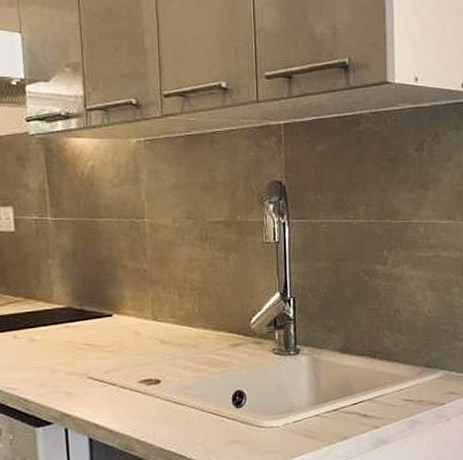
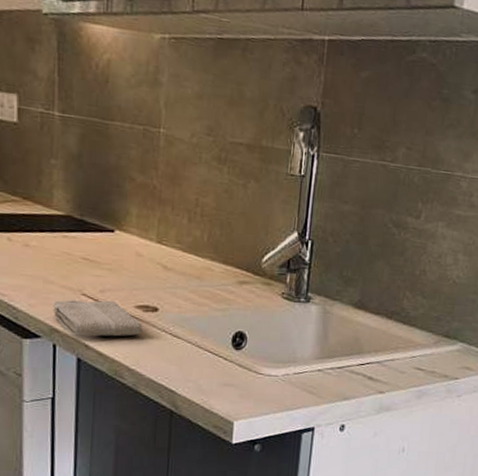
washcloth: none [62,379,148,418] -> present [53,300,143,338]

